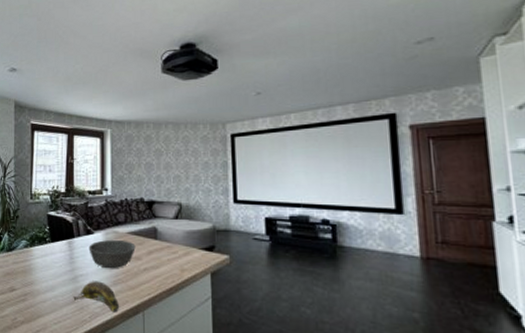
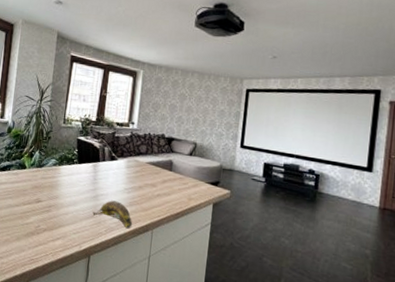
bowl: present [89,240,136,269] -> none [111,166,153,193]

